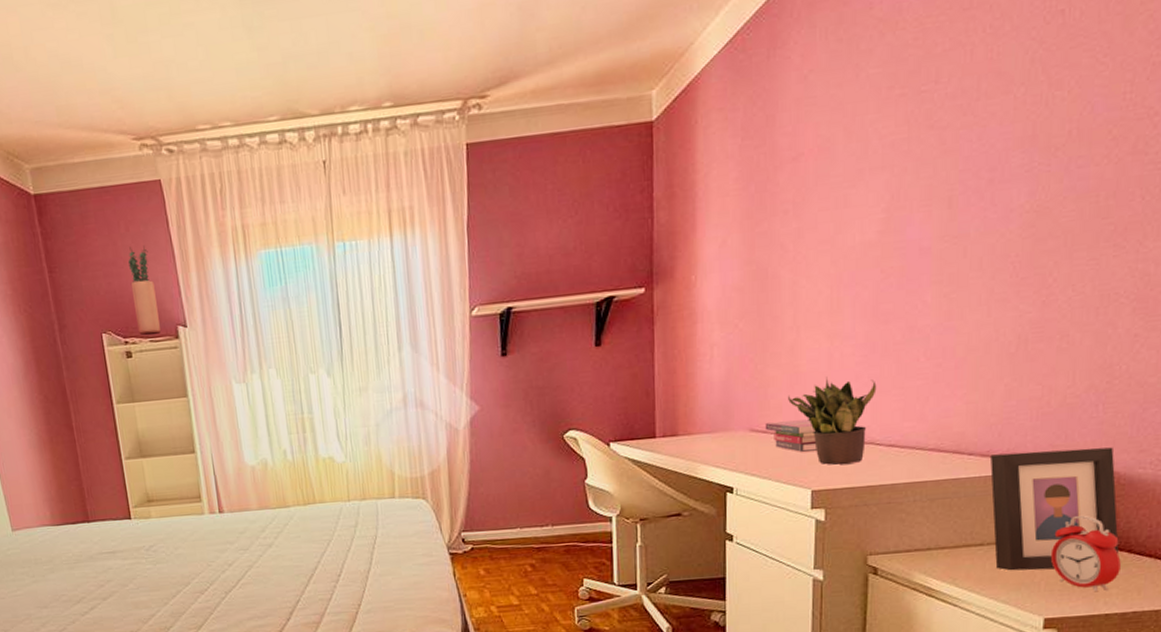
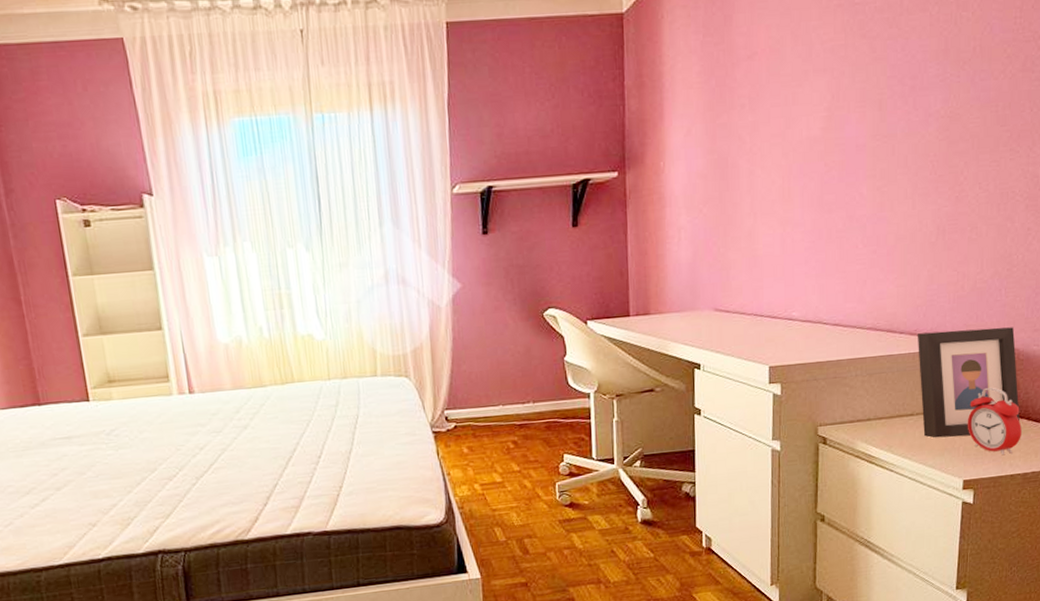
vase: present [128,245,162,336] -> none [86,107,125,204]
books: present [765,419,817,452] -> none [727,300,773,331]
potted plant: present [788,376,877,465] -> none [747,260,823,342]

